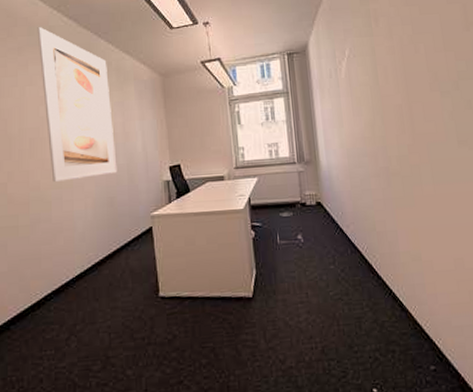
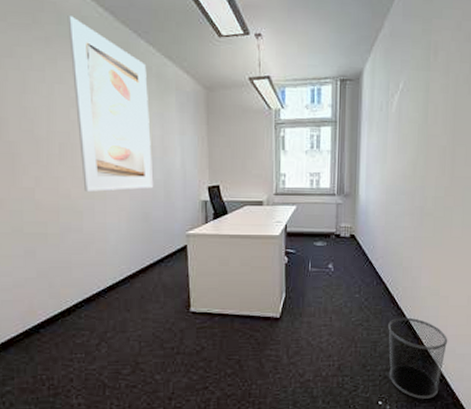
waste bin: none [369,287,441,384] -> present [387,317,448,399]

